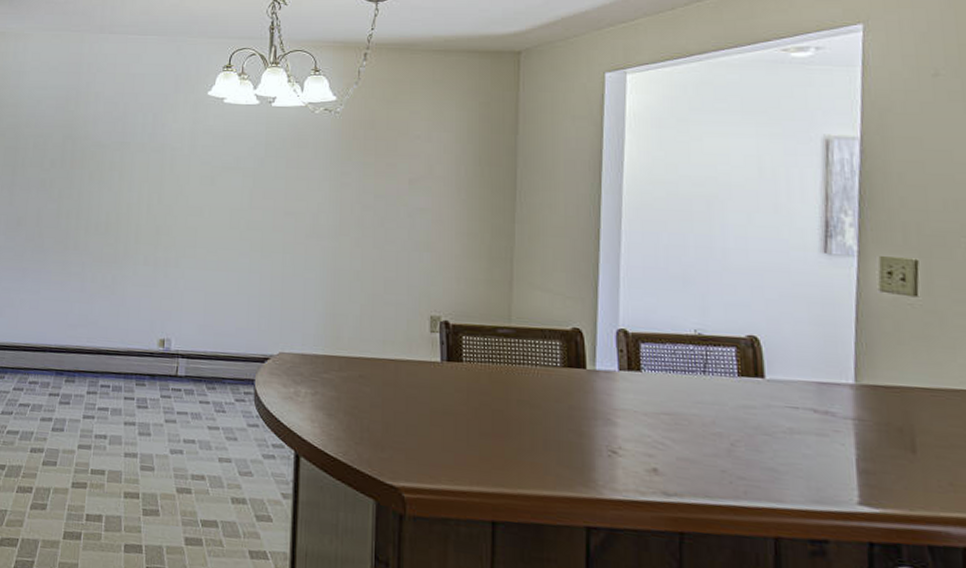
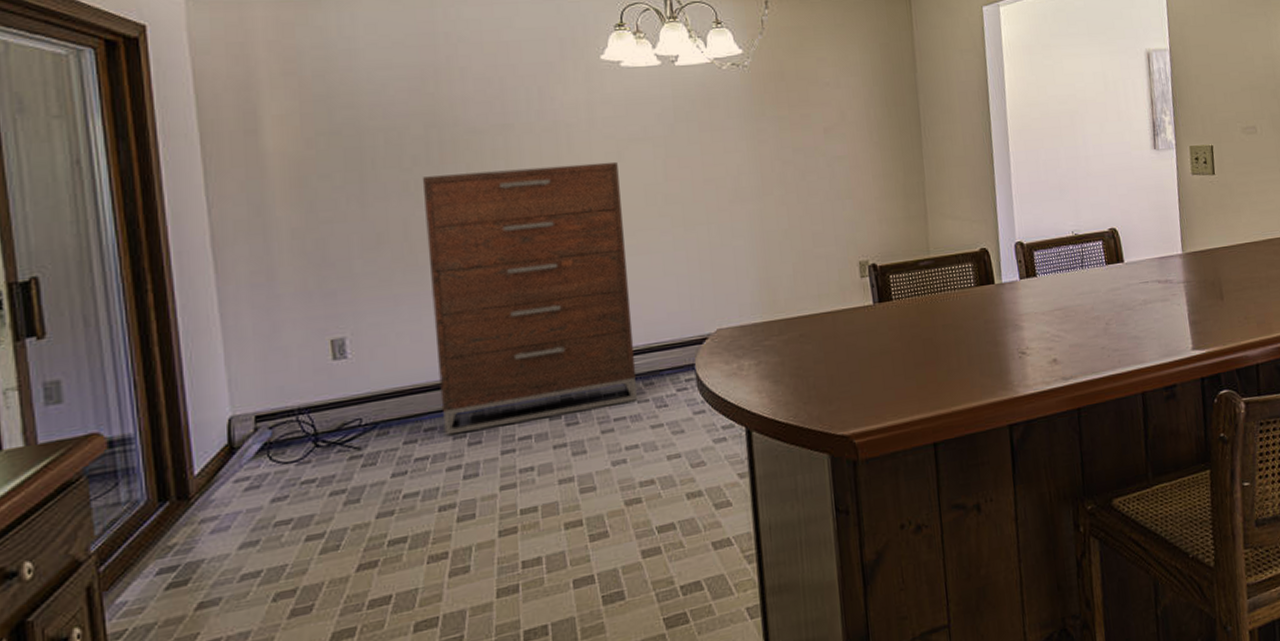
dresser: none [43,177,210,401] -> present [422,161,637,436]

